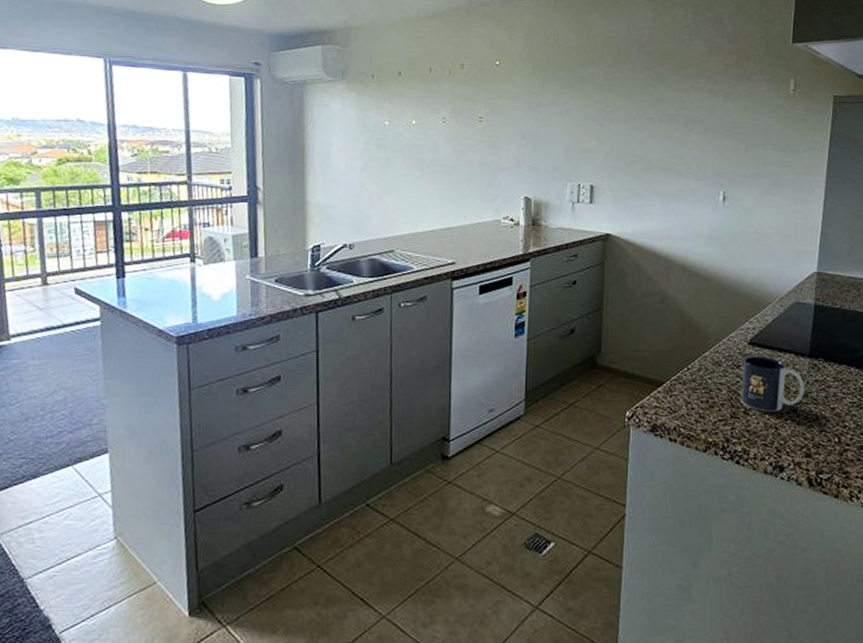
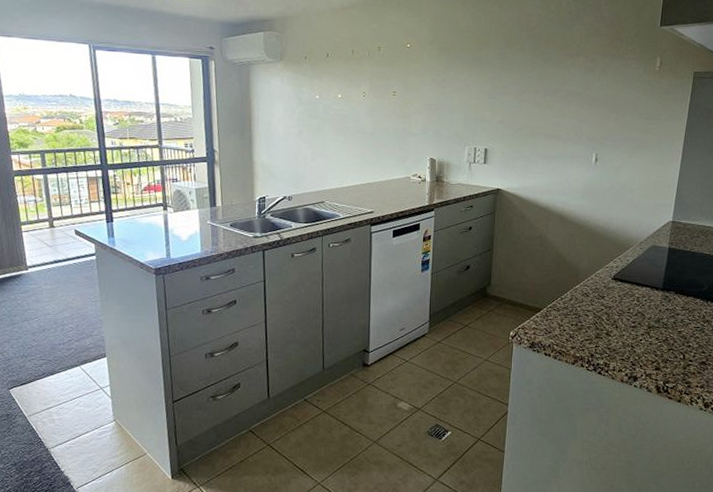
mug: present [741,356,805,412] -> none [604,289,657,334]

